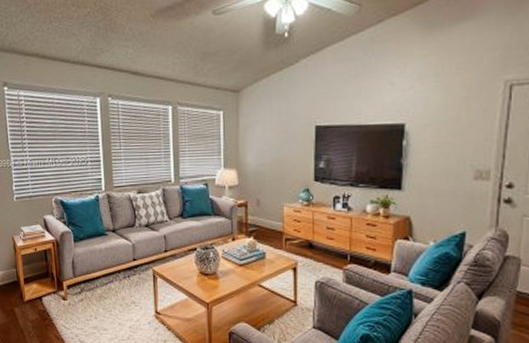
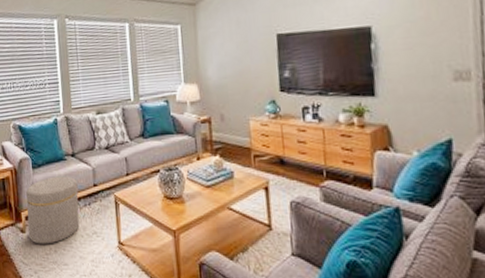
ottoman: none [68,250,119,311] -> present [26,176,80,244]

